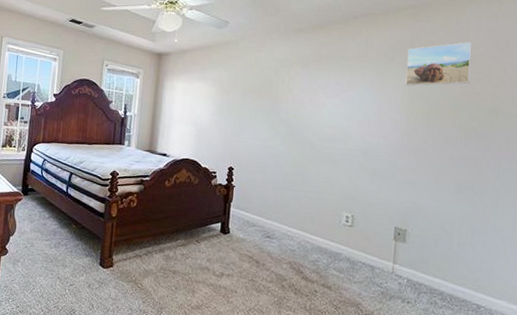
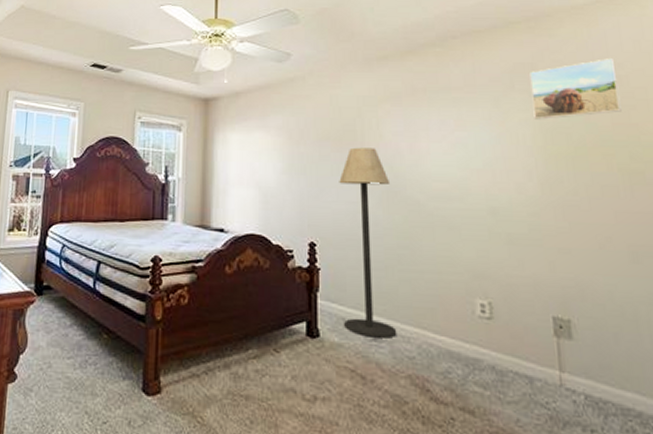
floor lamp: none [248,98,293,237] -> present [339,147,397,339]

